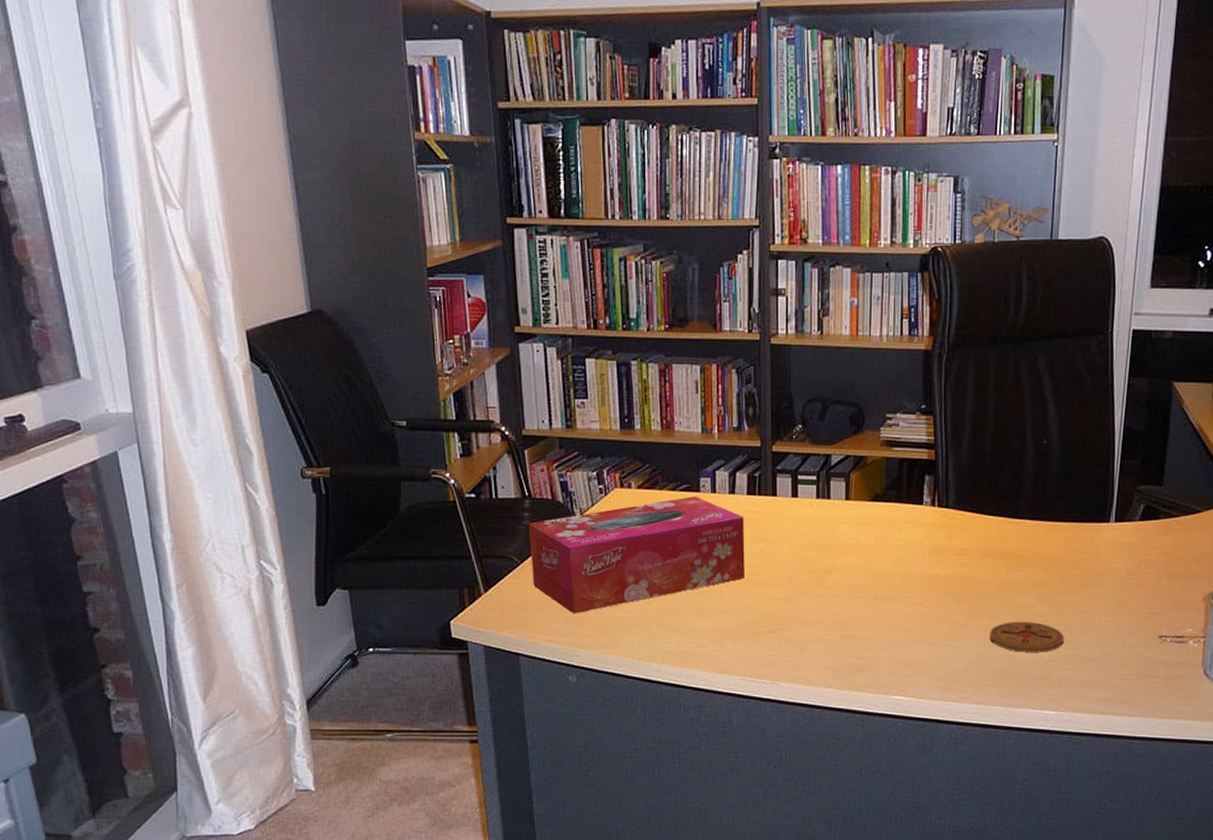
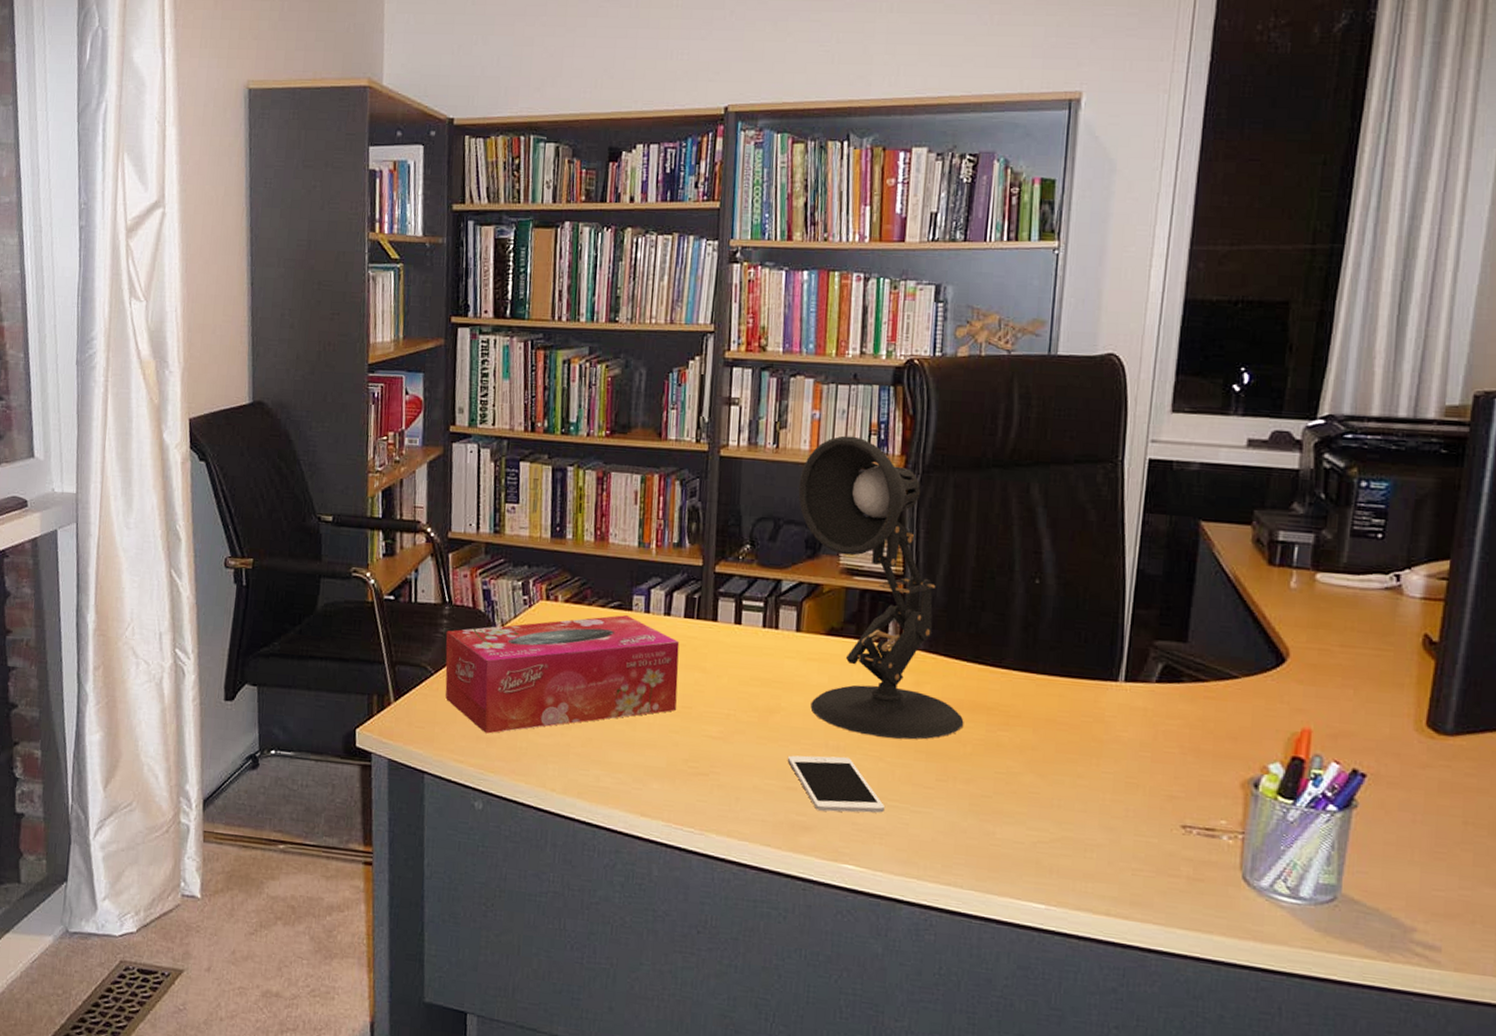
desk lamp: none [842,320,988,586] -> present [798,435,964,740]
cell phone: none [843,605,925,653] -> present [787,755,884,813]
coaster: present [990,621,1064,653] -> none [964,790,1058,831]

